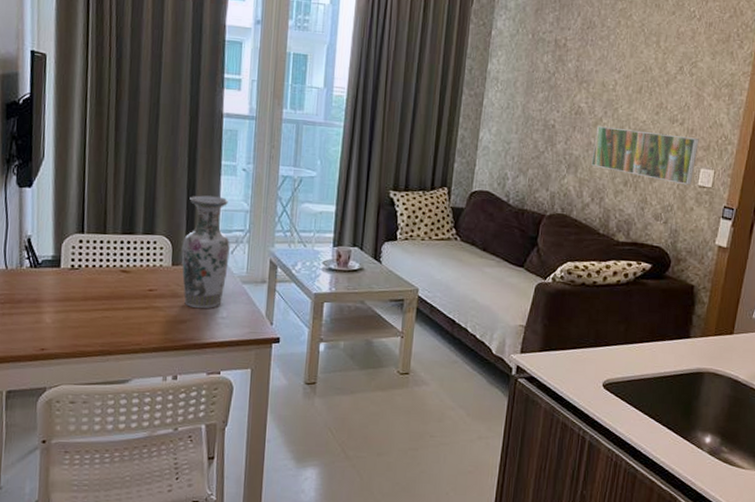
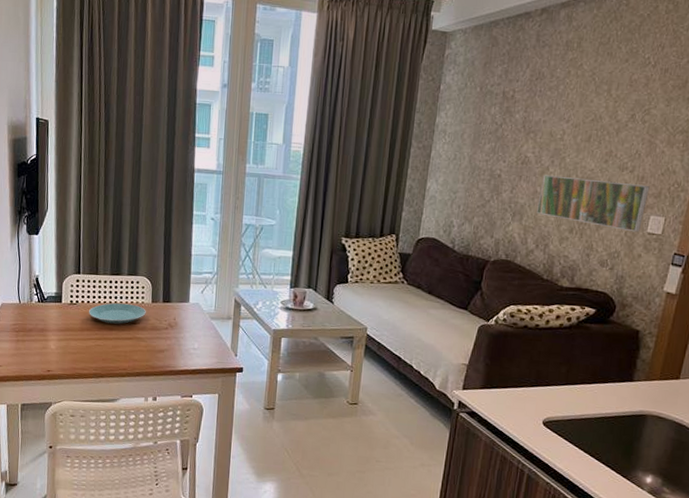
plate: none [93,266,165,292] -> present [88,302,146,324]
vase: present [182,195,230,309] -> none [160,241,201,341]

